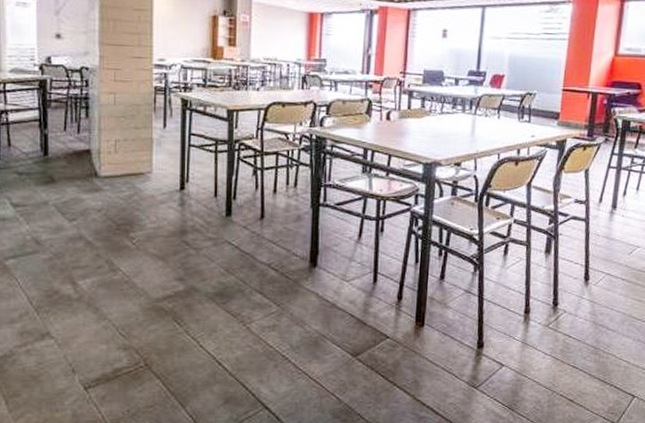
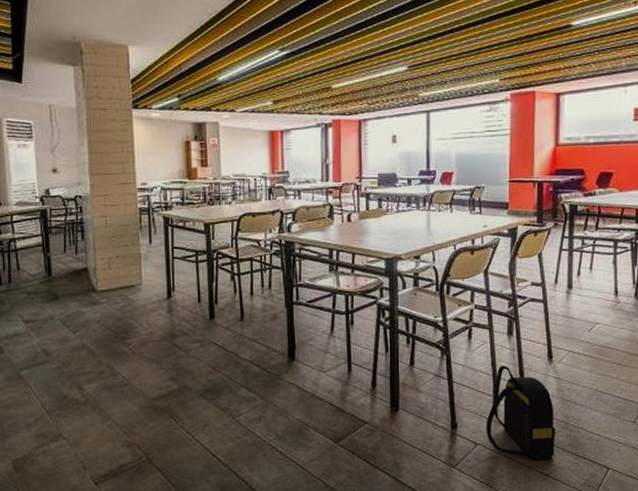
backpack: none [513,285,585,384] -> present [486,365,556,460]

